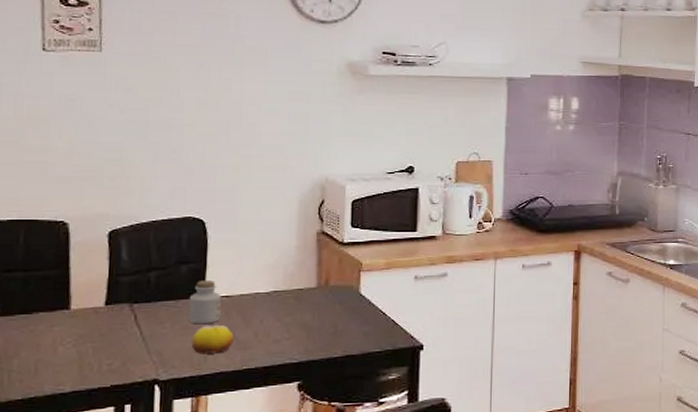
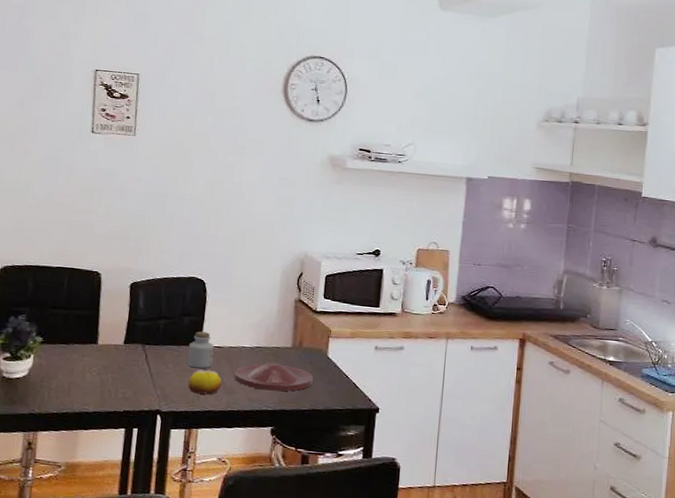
plate: none [249,307,344,341] -> present [234,362,313,392]

